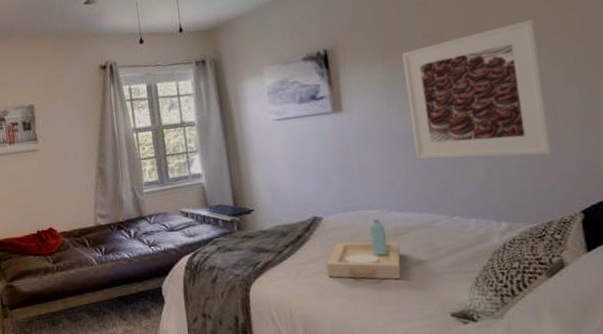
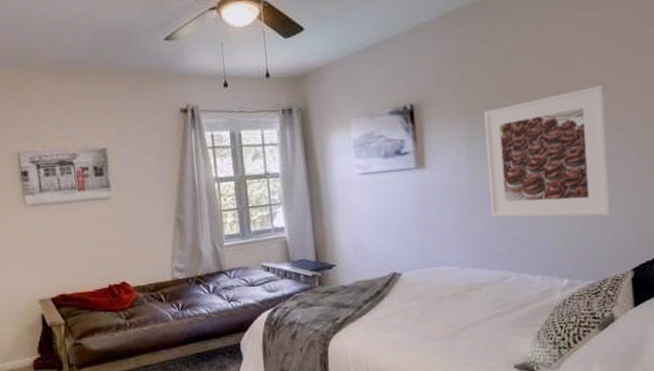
serving tray: present [326,219,402,280] -> none [403,275,472,334]

